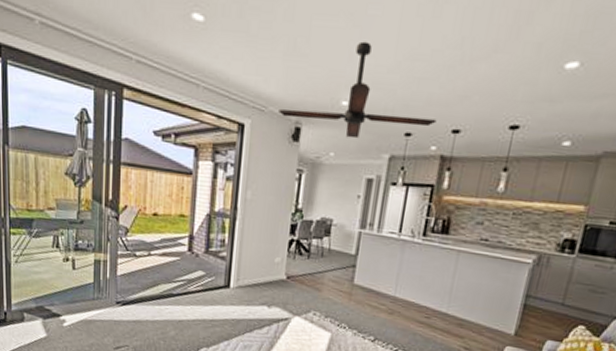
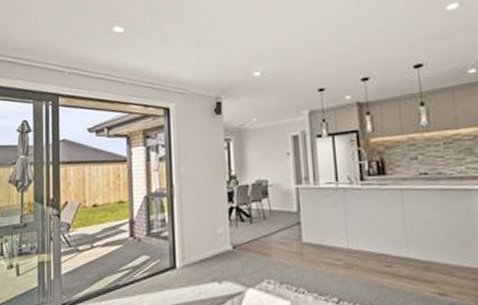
ceiling fan: present [279,41,437,139] -> none [199,21,345,103]

